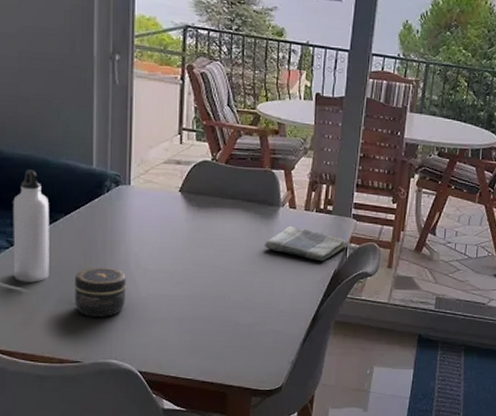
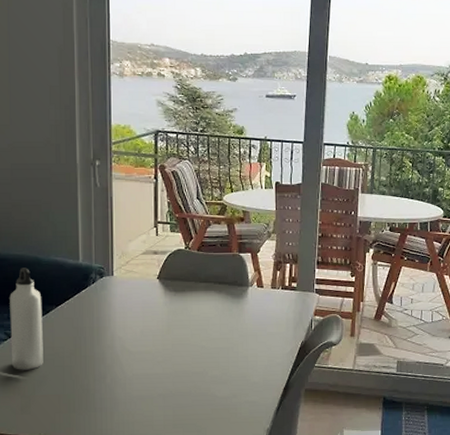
jar: present [74,267,127,317] -> none [66,352,114,399]
dish towel: present [264,225,348,262] -> none [236,303,312,335]

